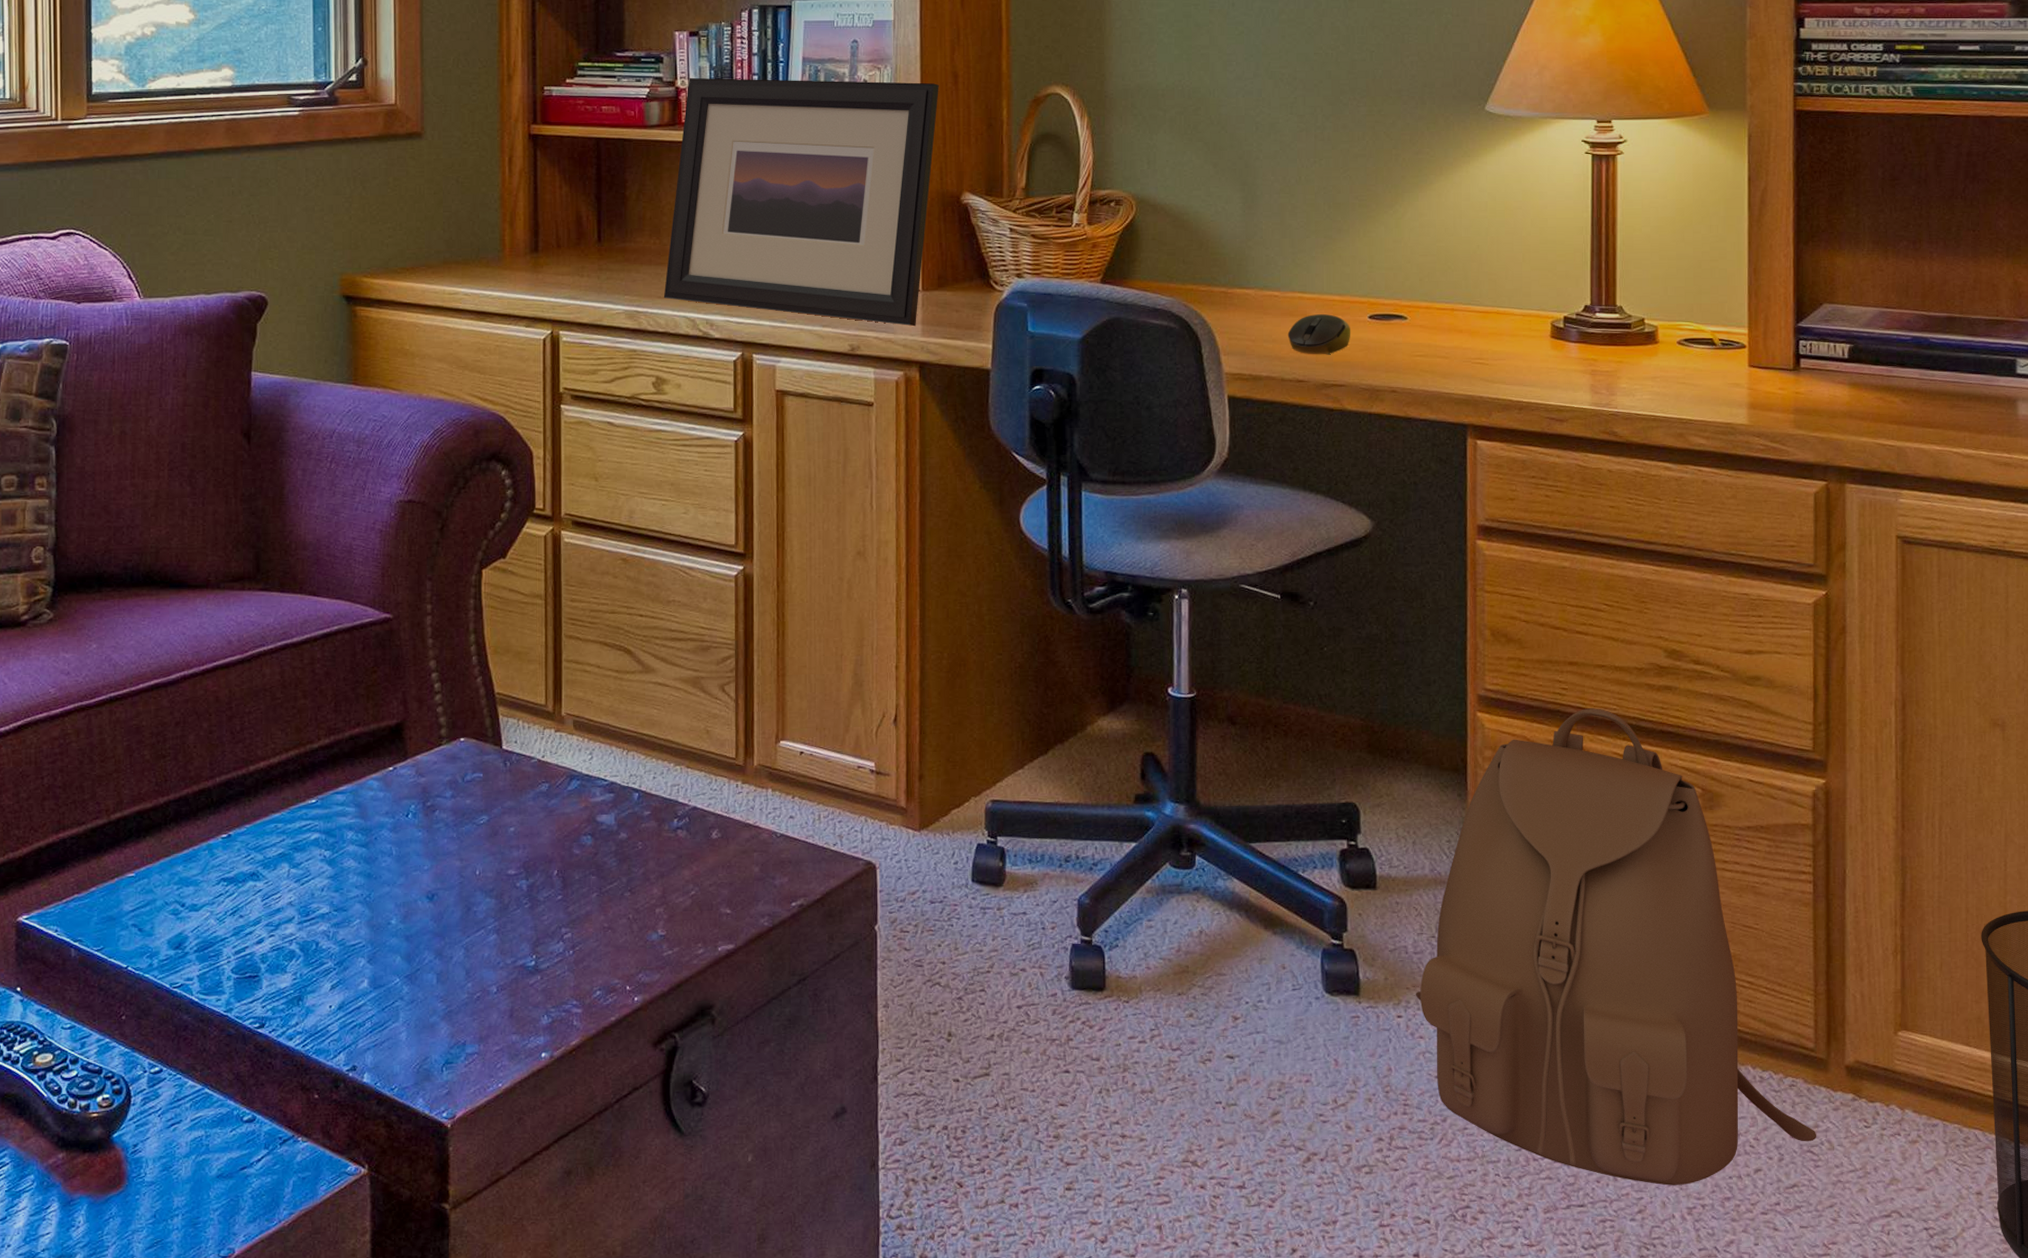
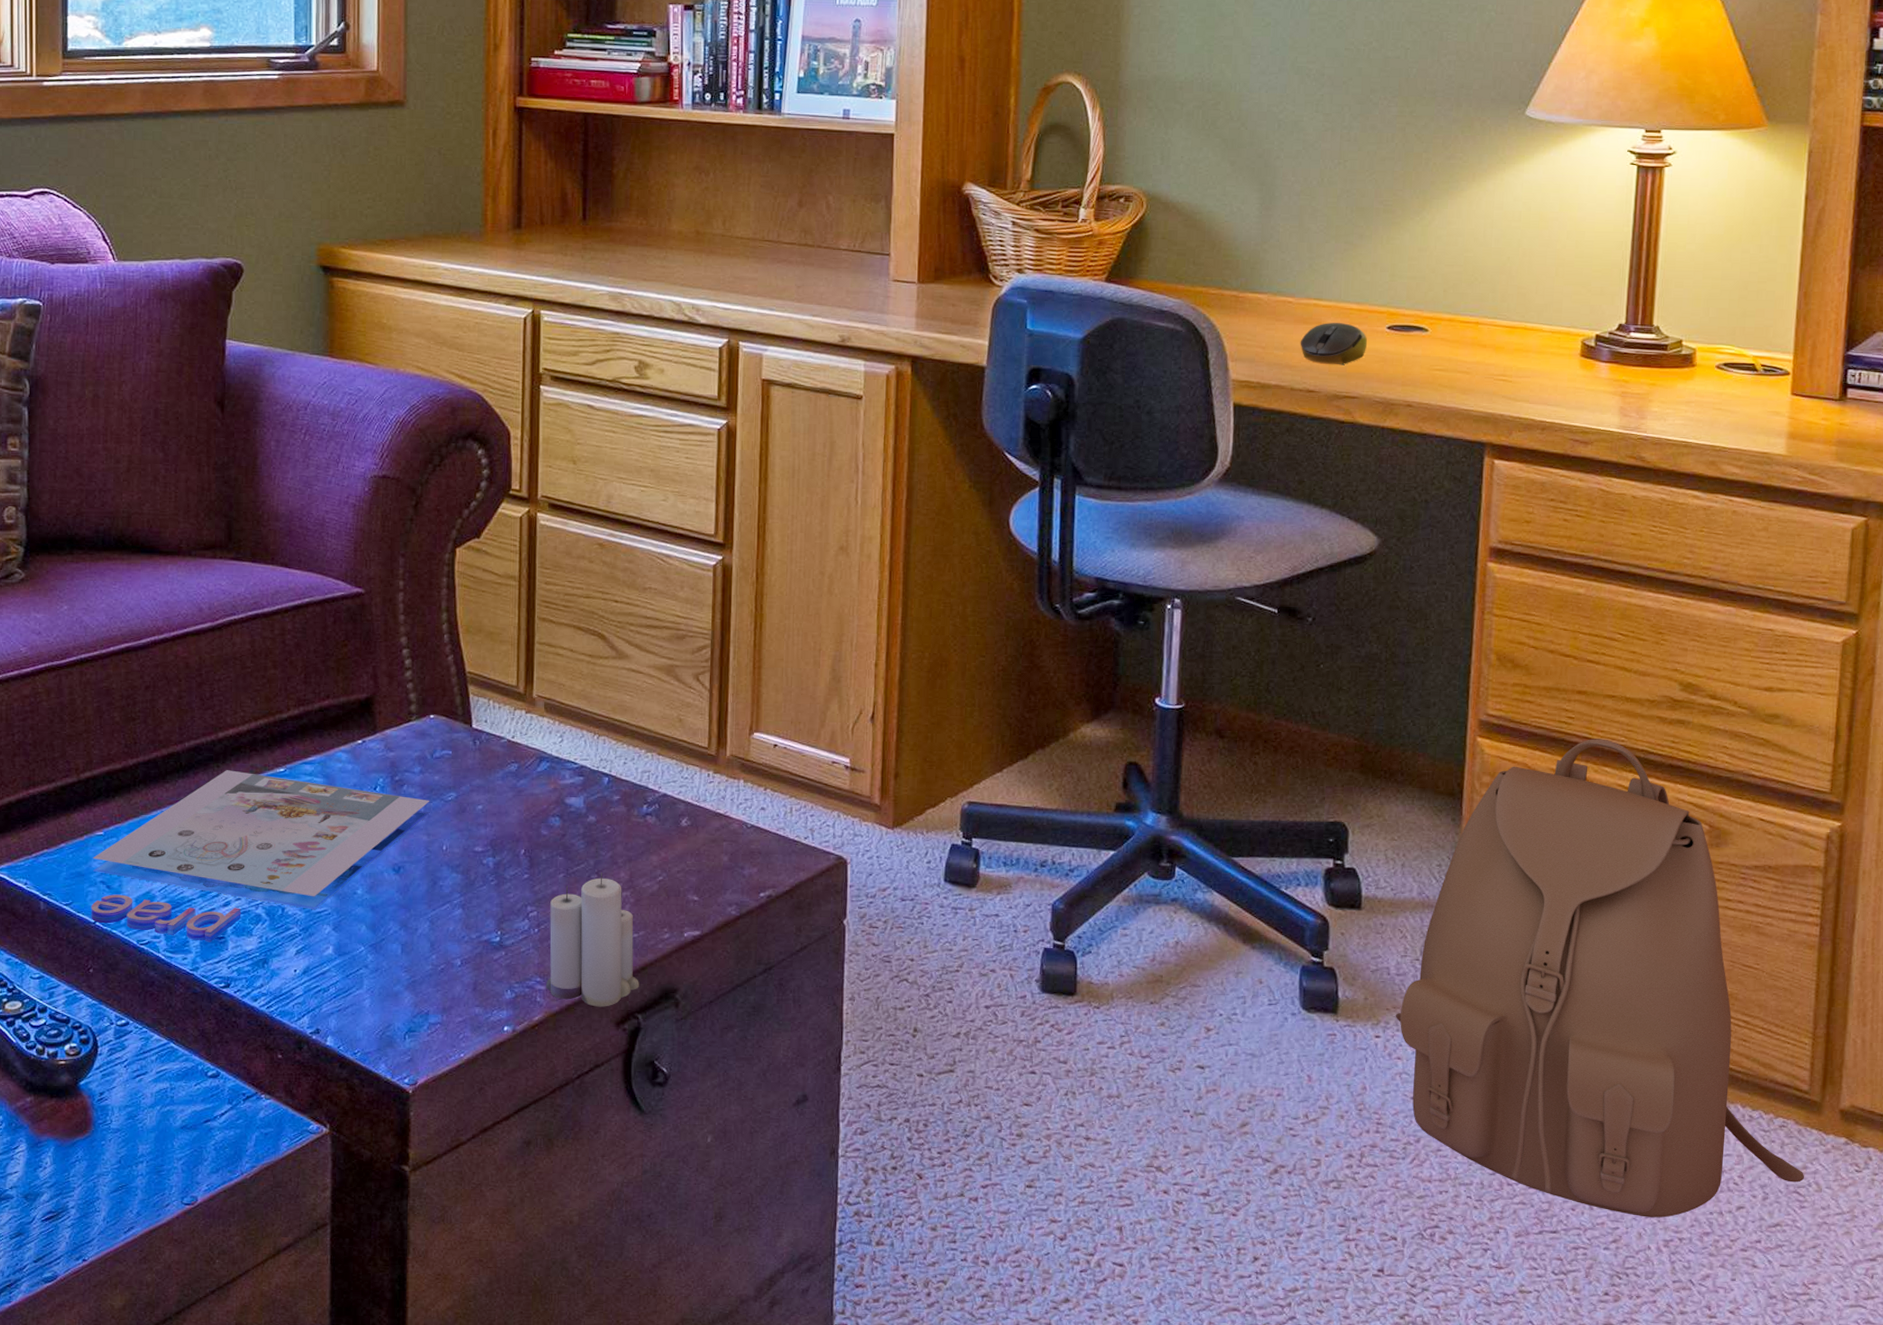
magazine: none [123,804,462,982] -> present [91,770,430,942]
candle: none [581,889,675,1028] -> present [545,872,639,1007]
picture frame: present [663,77,939,327] -> none [648,53,944,320]

